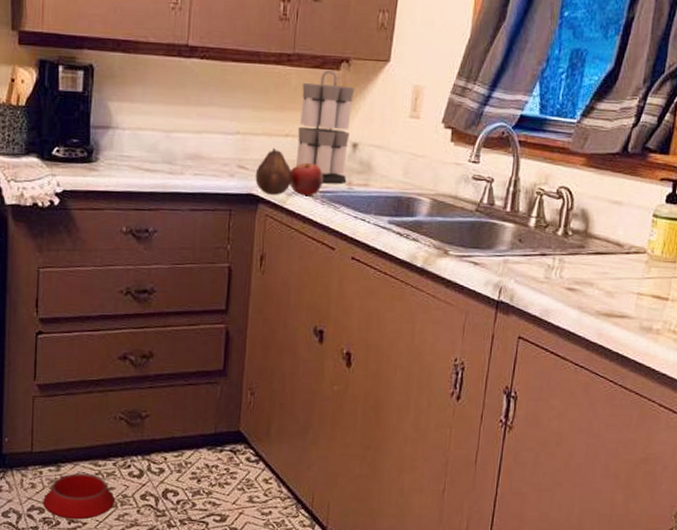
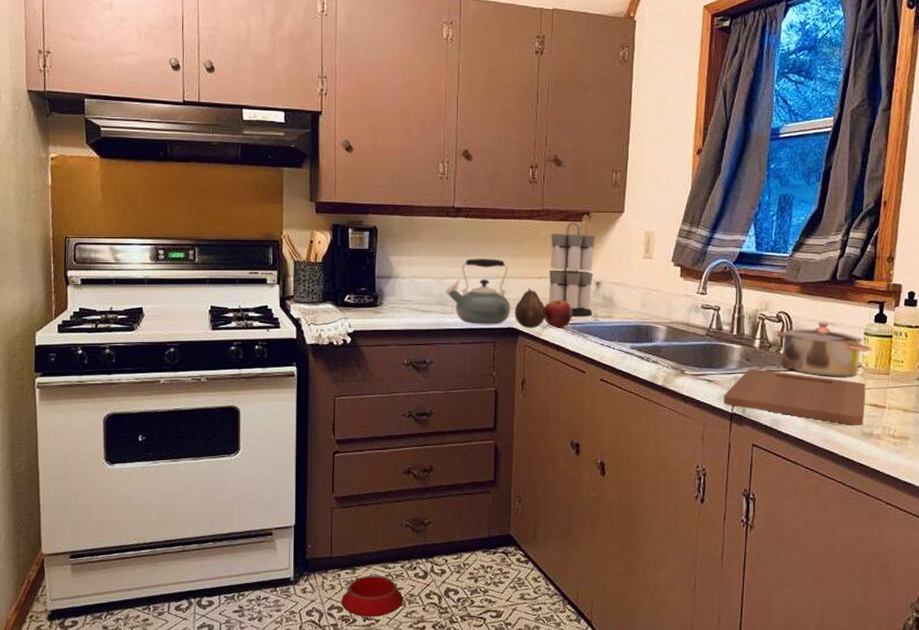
kettle: none [174,109,252,190] -> present [446,258,511,325]
cutting board: none [489,251,650,319] -> present [723,368,866,425]
cooking pot: none [555,200,660,264] -> present [776,322,872,376]

